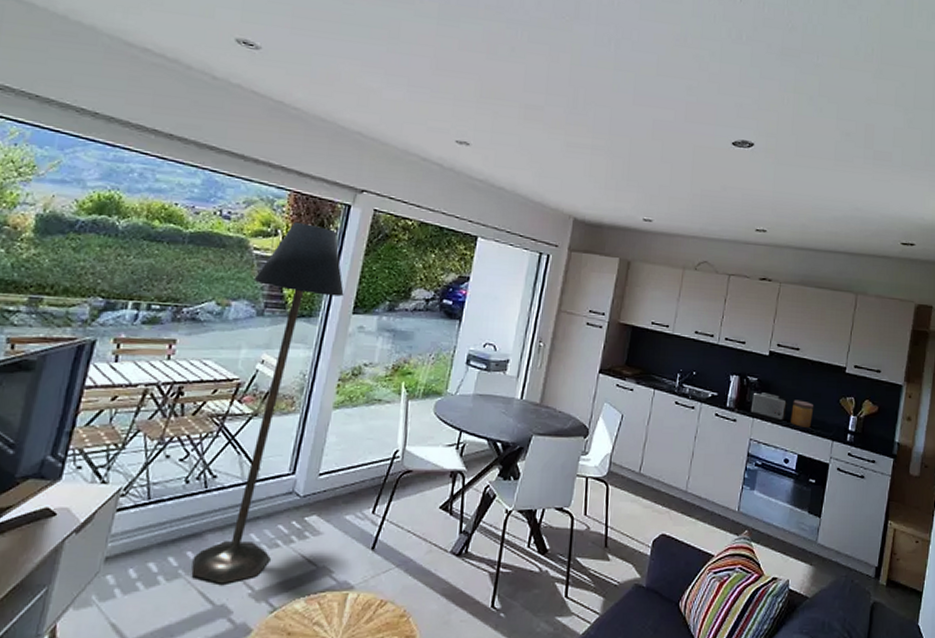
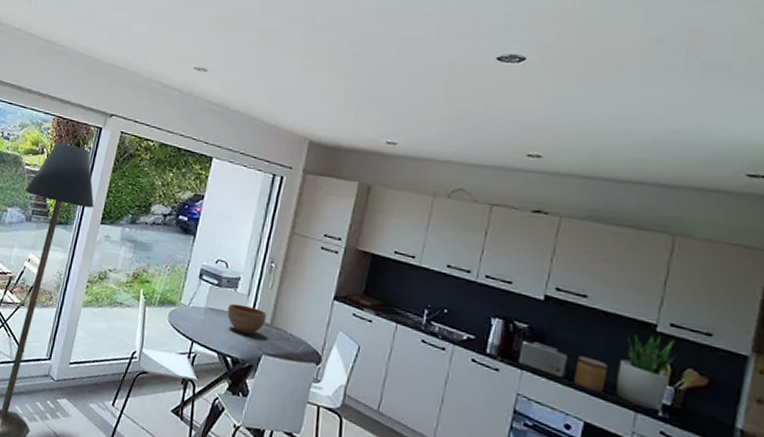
bowl: none [497,387,536,417] -> present [227,303,267,334]
planter: none [819,376,859,436] -> present [616,335,677,410]

